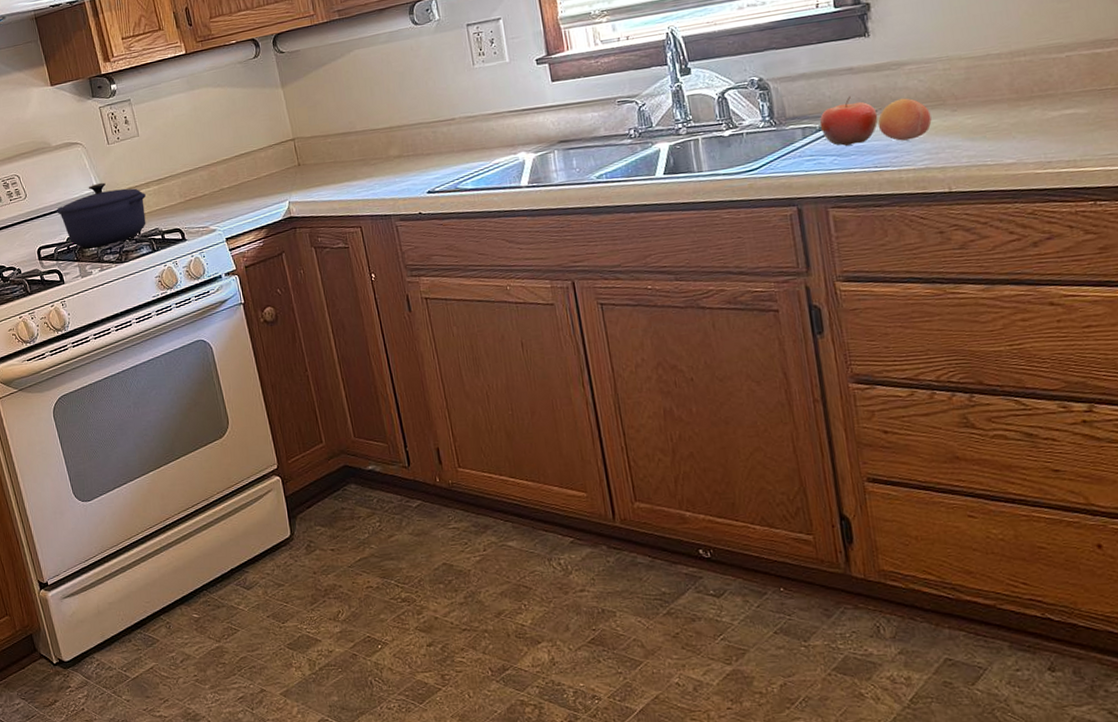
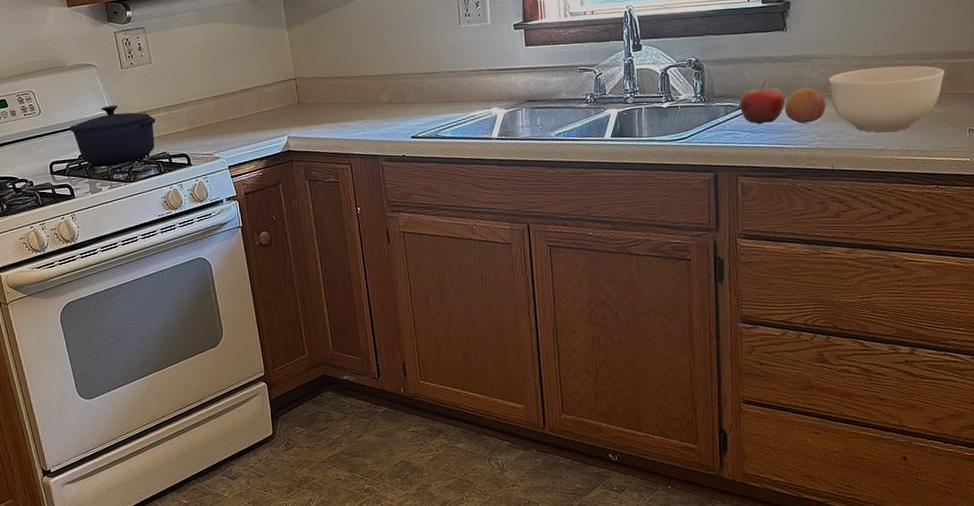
bowl: none [931,60,1085,145] -> present [829,65,945,132]

